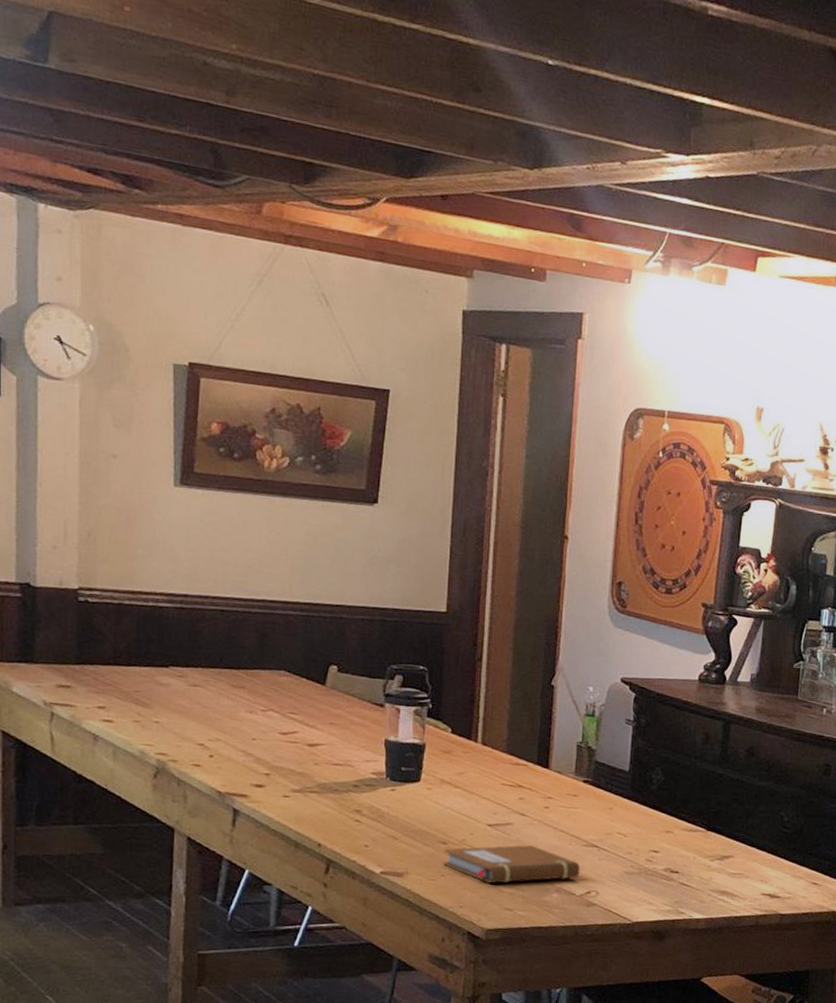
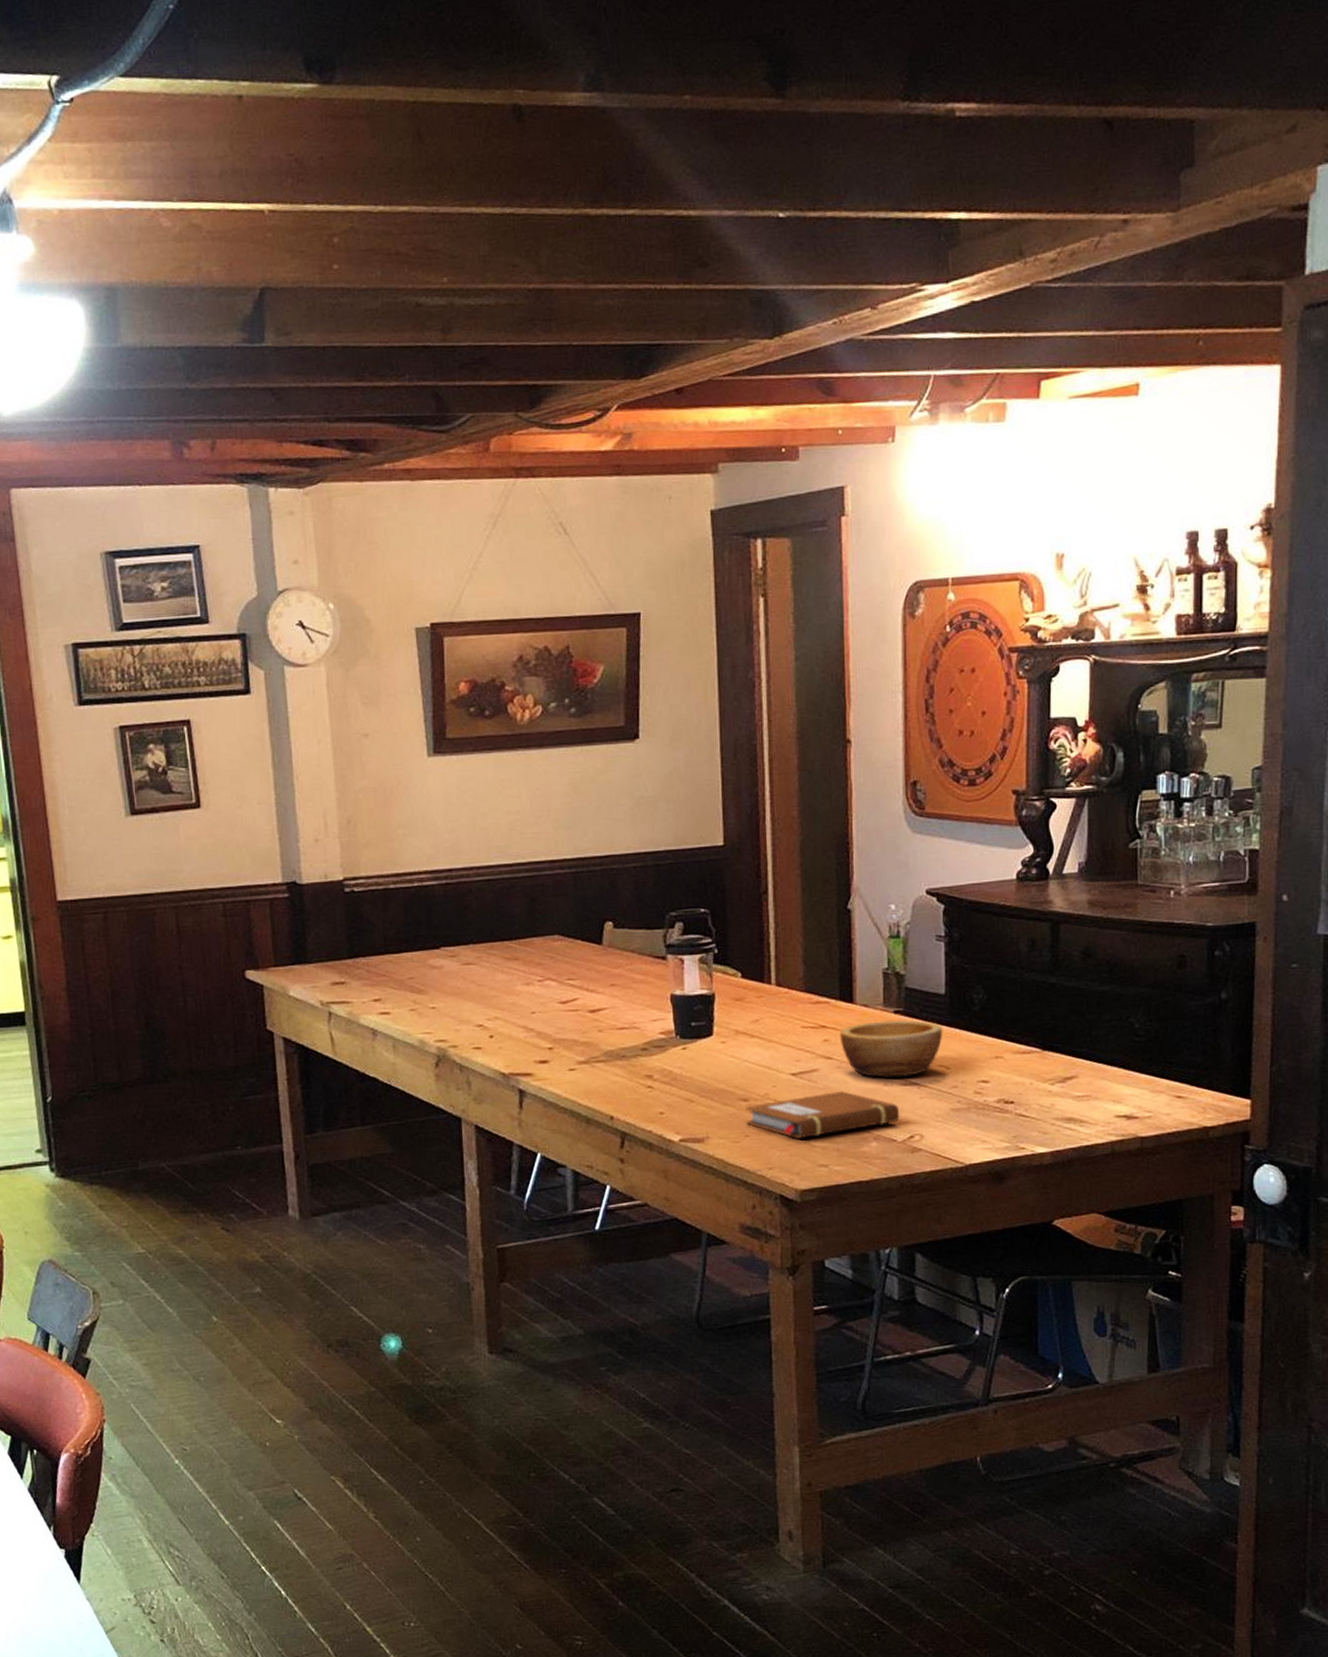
bowl: none [534,787,624,839] -> present [839,1020,943,1078]

